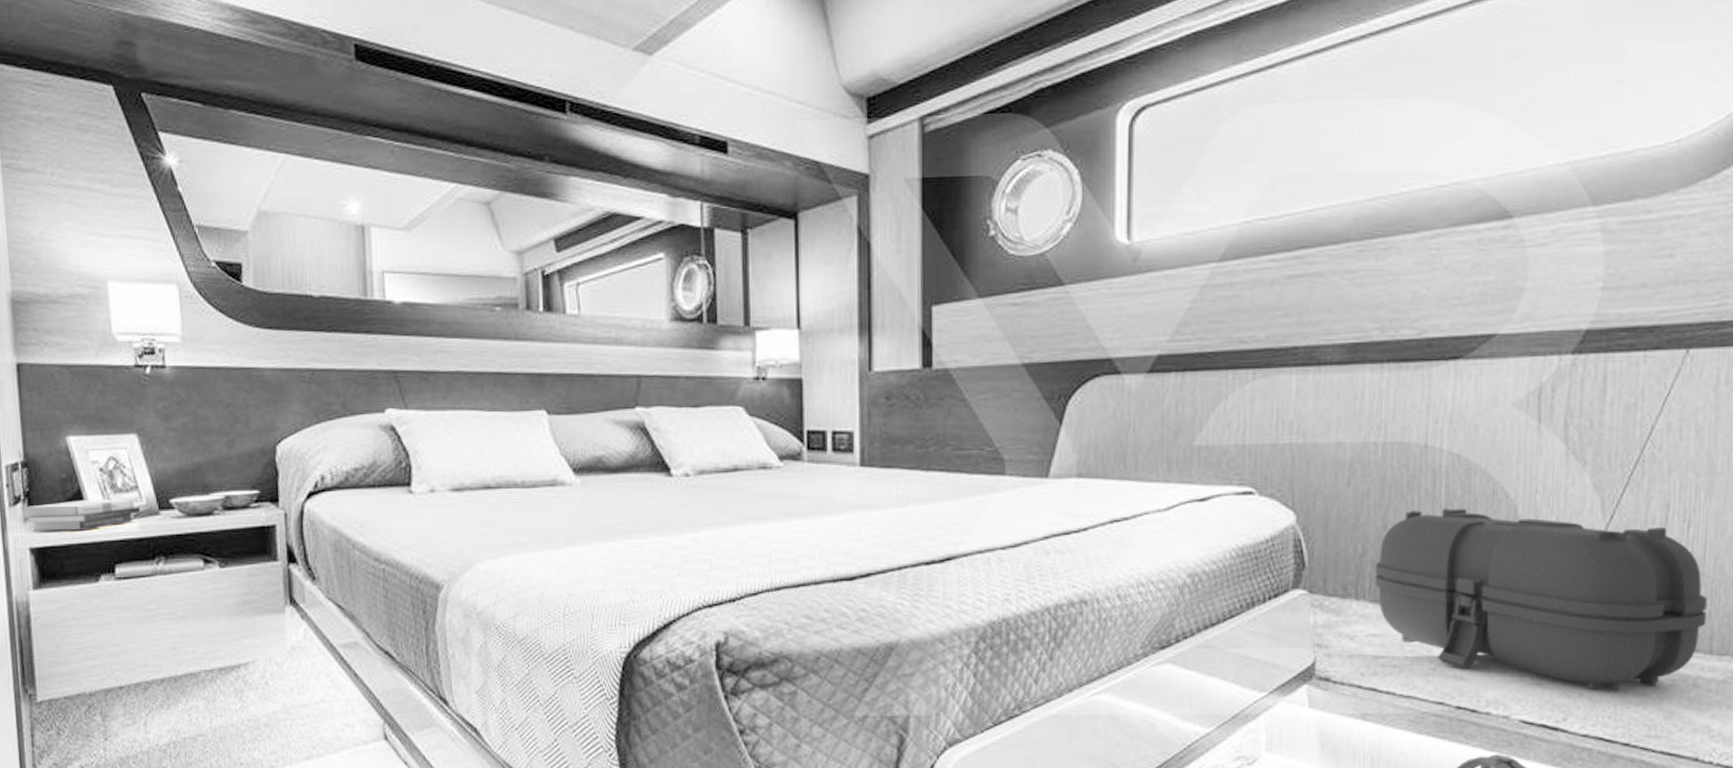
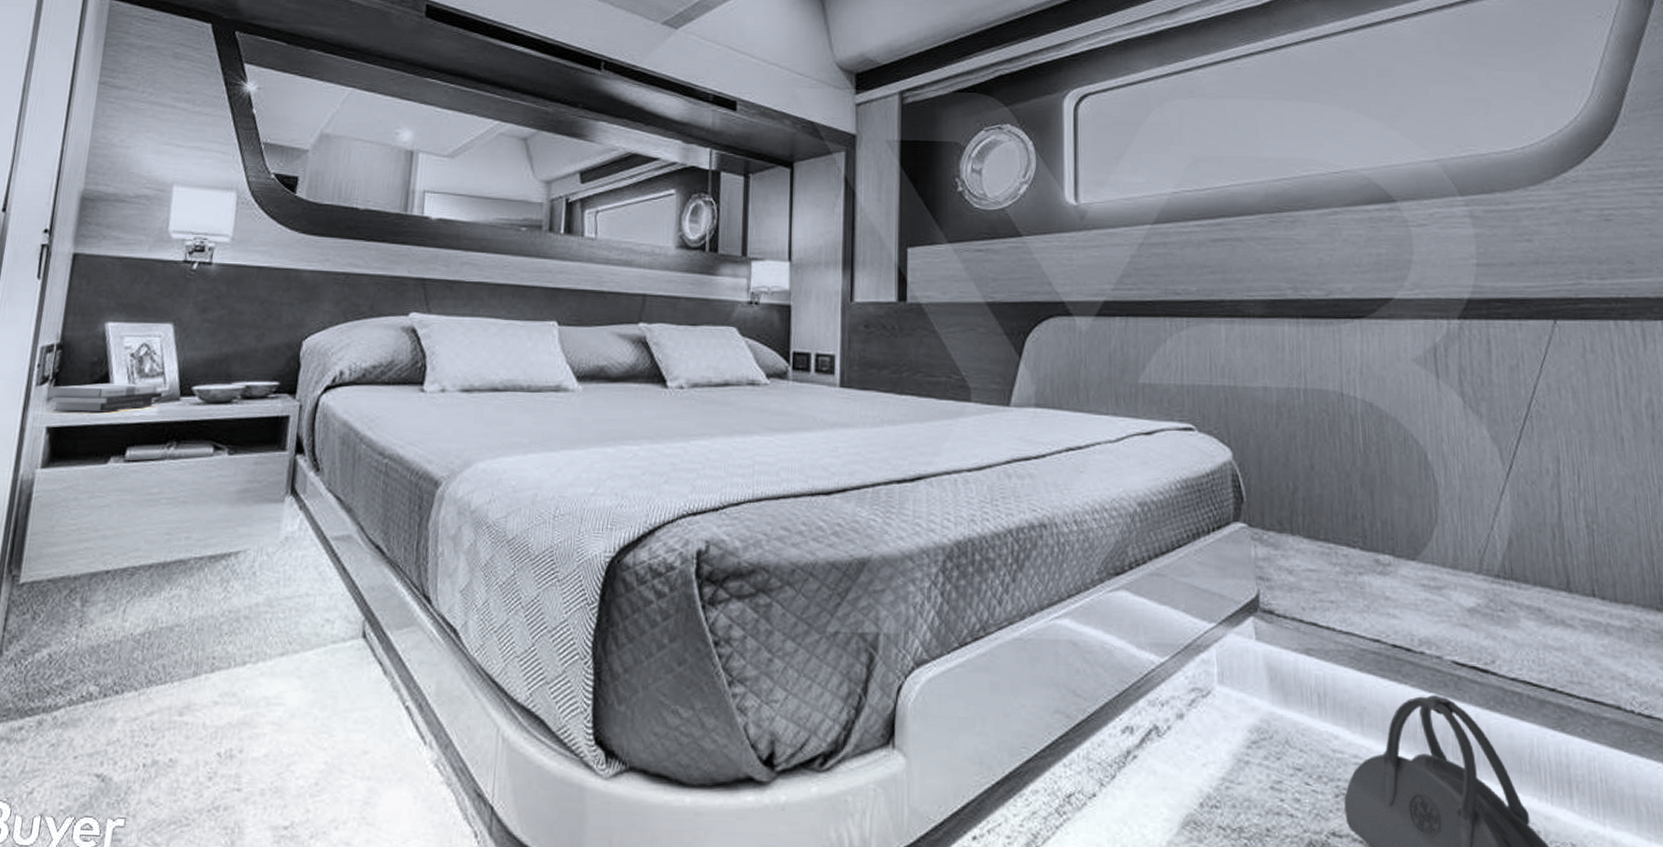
hardshell case: present [1374,508,1708,692] -> none [1306,452,1608,636]

